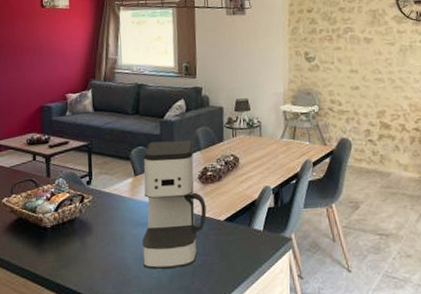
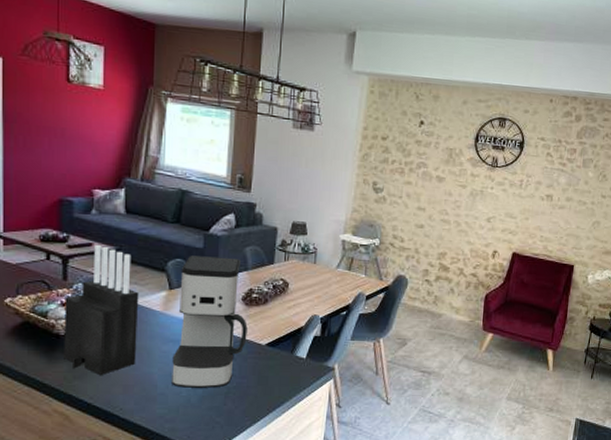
knife block: none [49,141,111,263] -> present [64,244,139,376]

